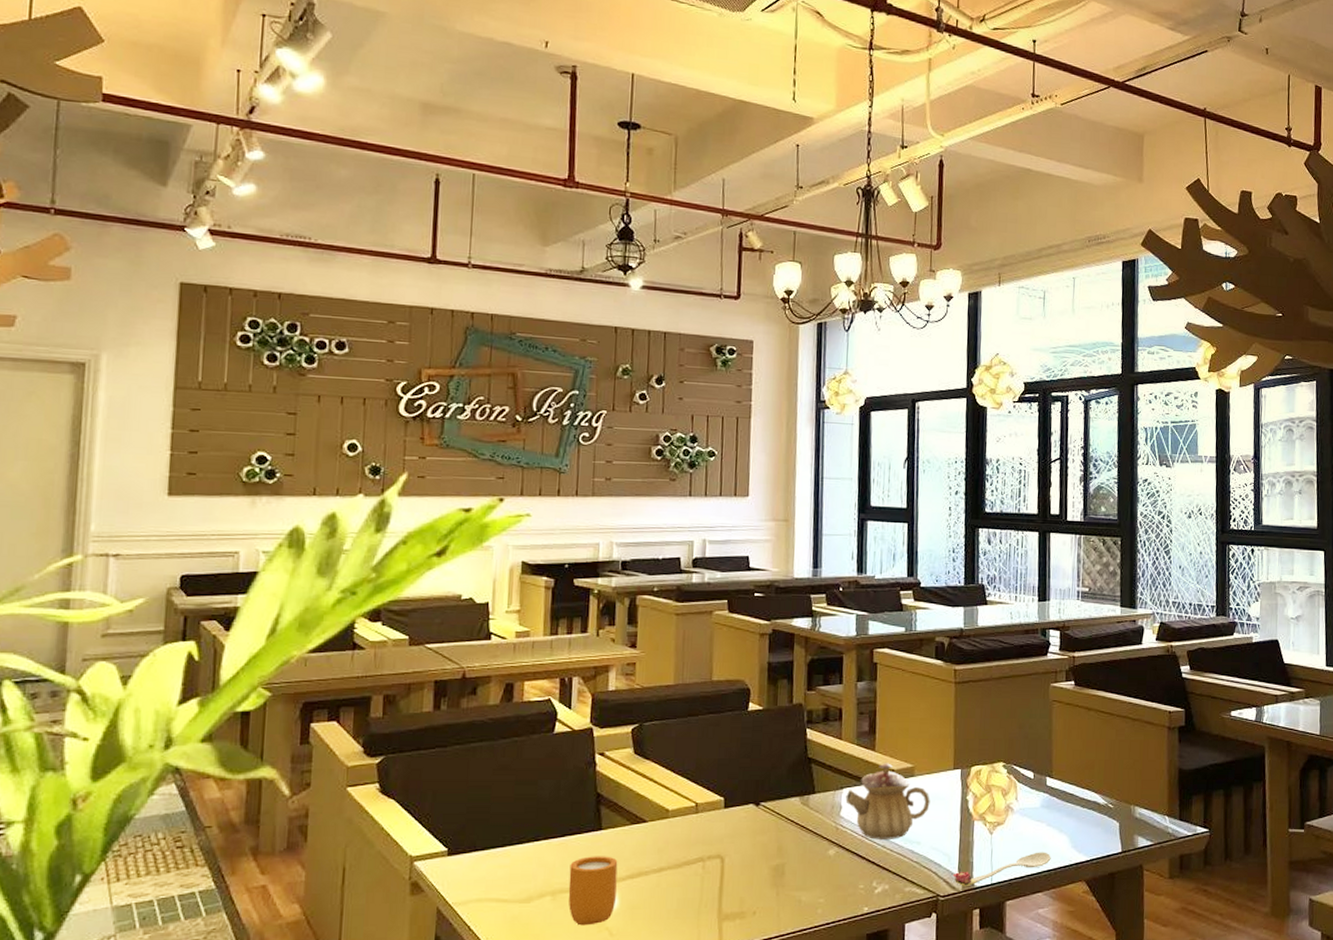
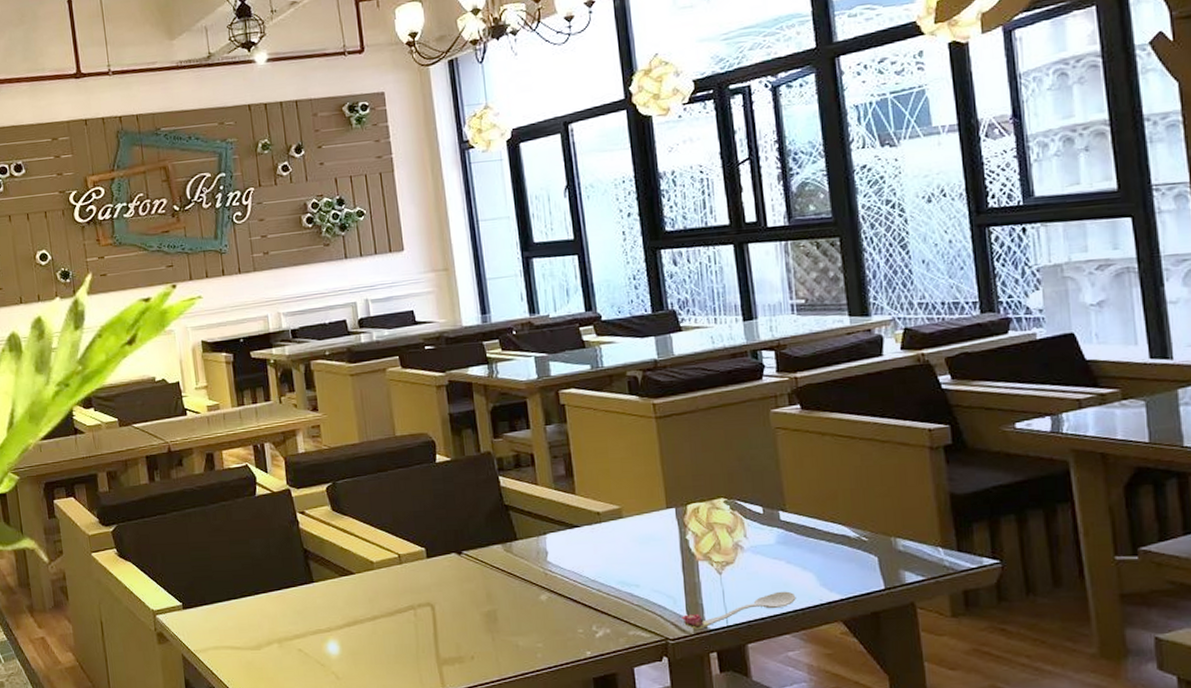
mug: present [568,856,618,926] -> none [290,606,337,670]
teapot: present [845,763,930,840] -> none [550,506,645,584]

